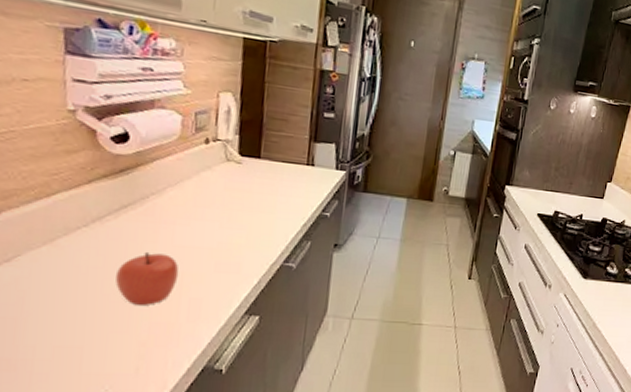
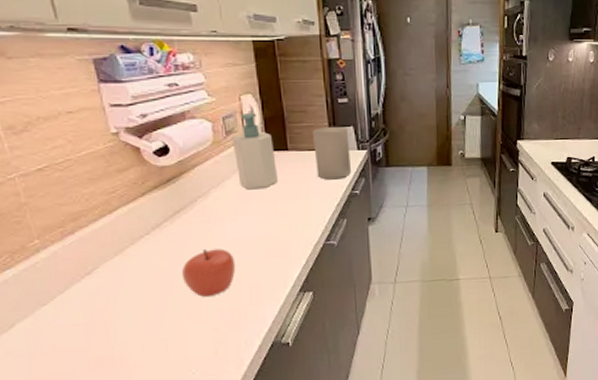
soap bottle: none [200,112,246,196] -> present [232,113,279,190]
canister: none [287,140,330,198] -> present [313,126,351,180]

